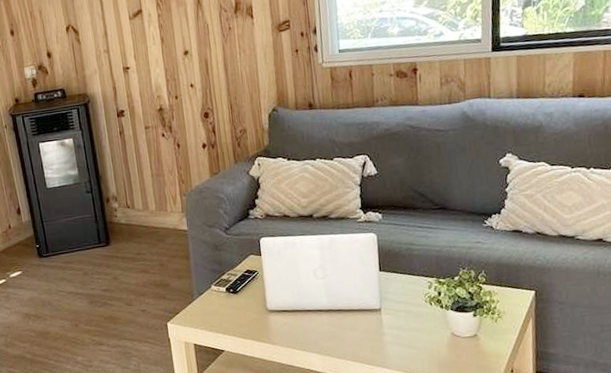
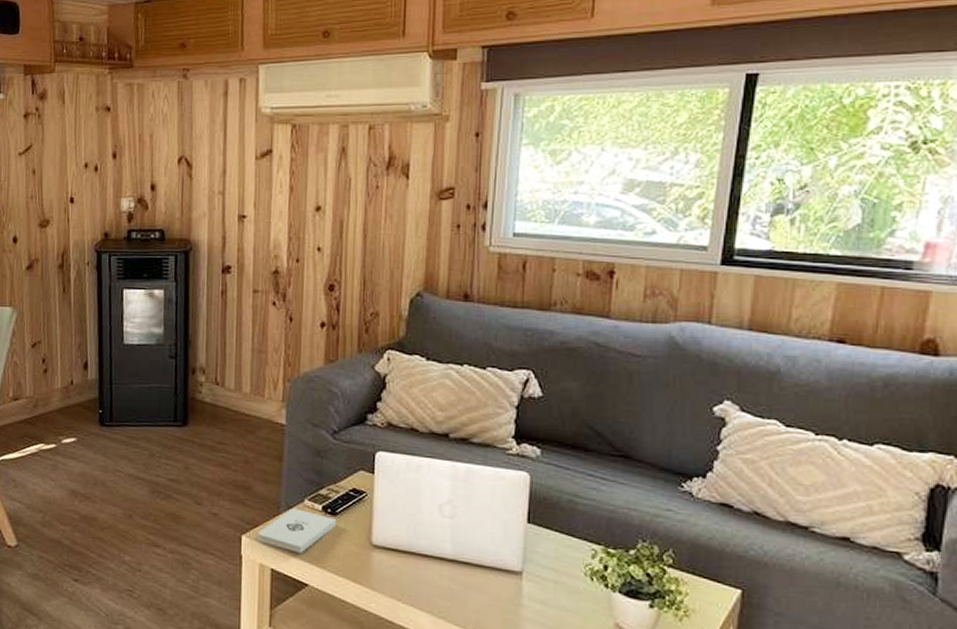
notepad: none [179,294,239,328] -> present [257,508,337,553]

